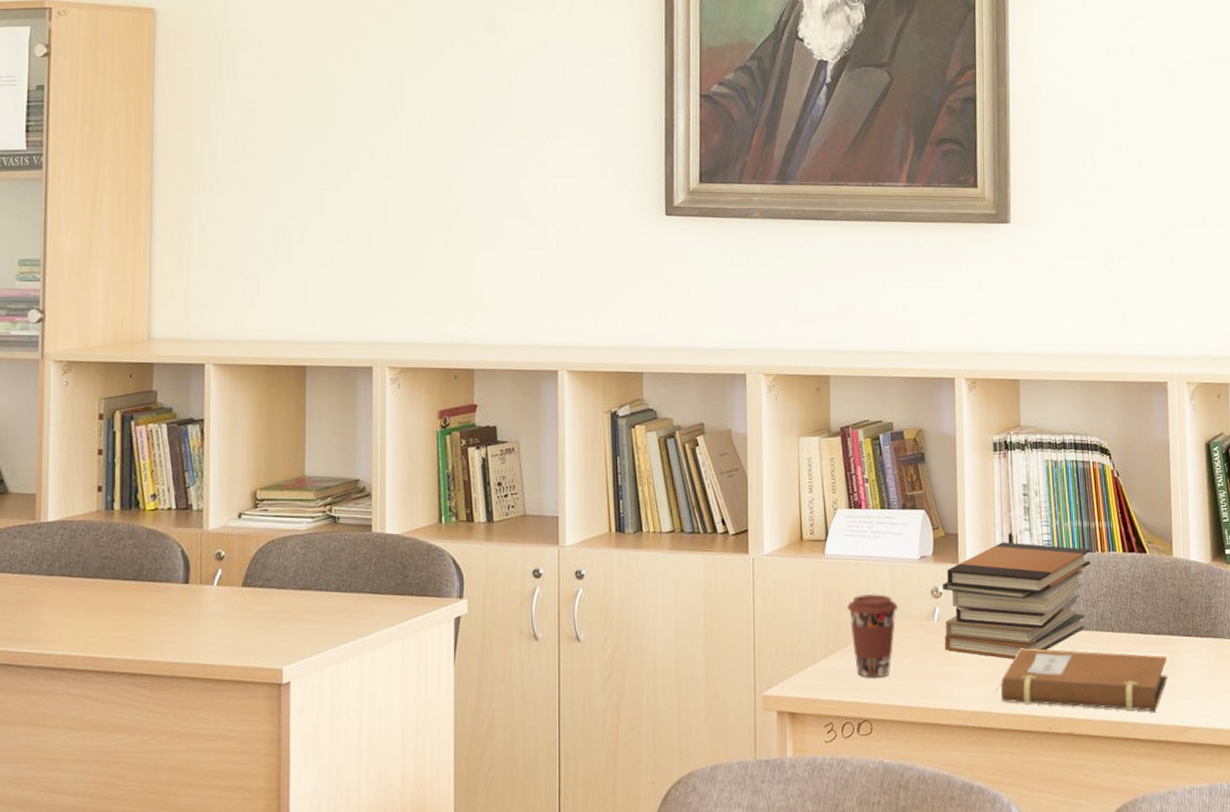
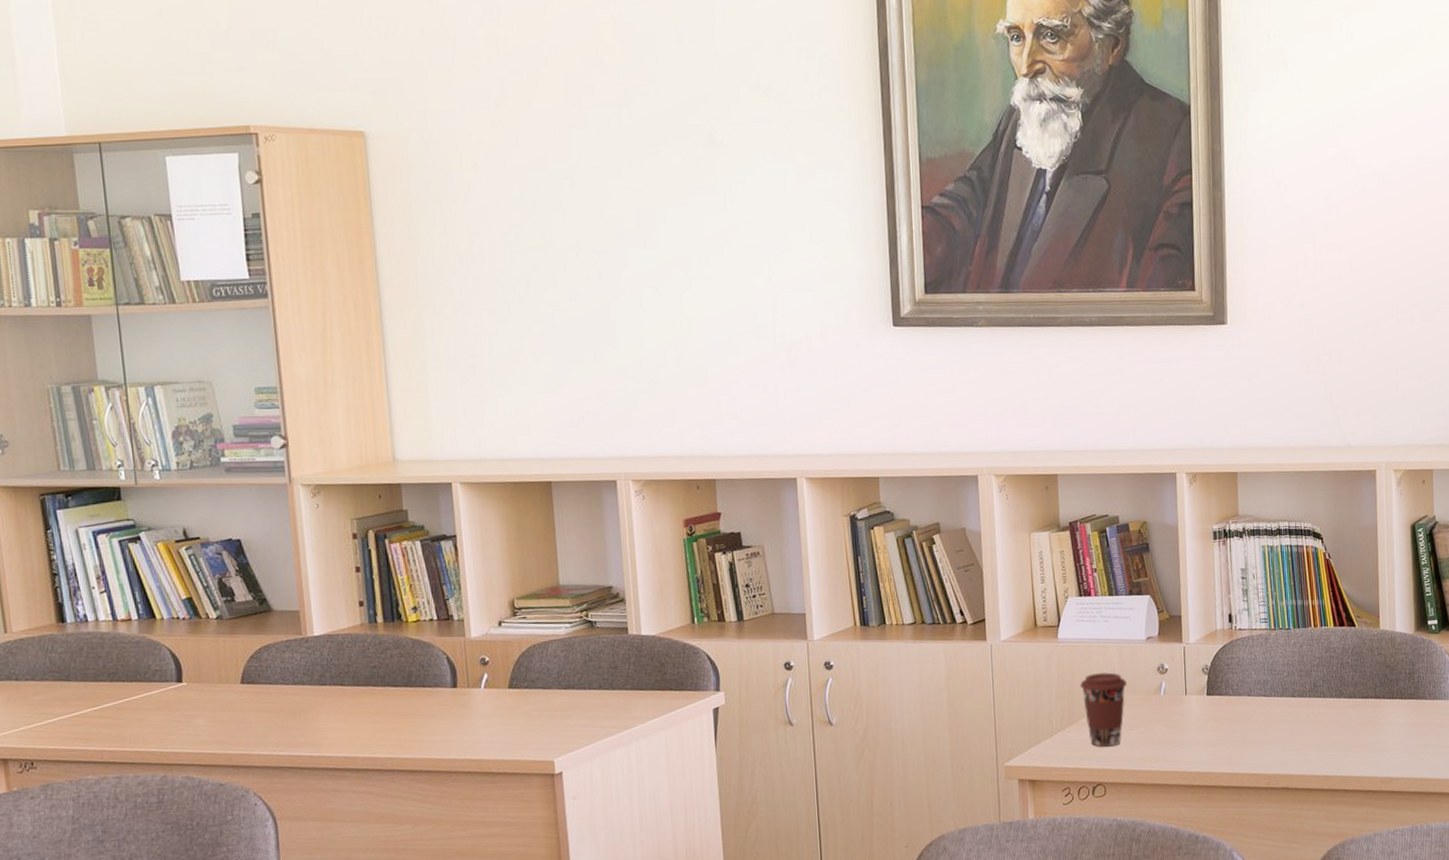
book stack: present [942,542,1091,659] -> none [1168,621,1304,725]
notebook: present [996,648,1168,712] -> none [1219,715,1374,766]

